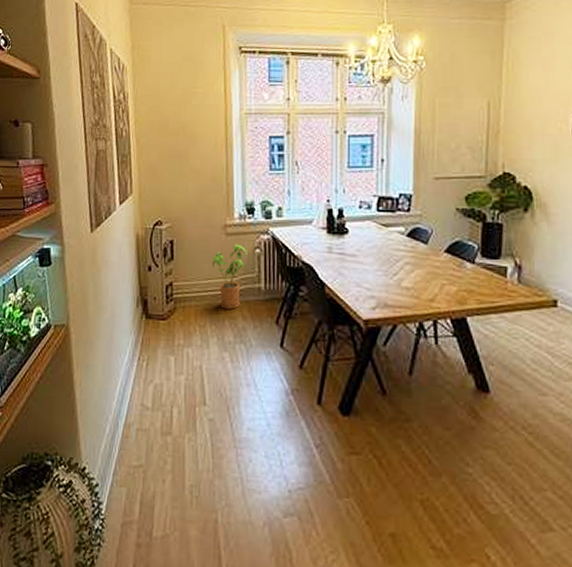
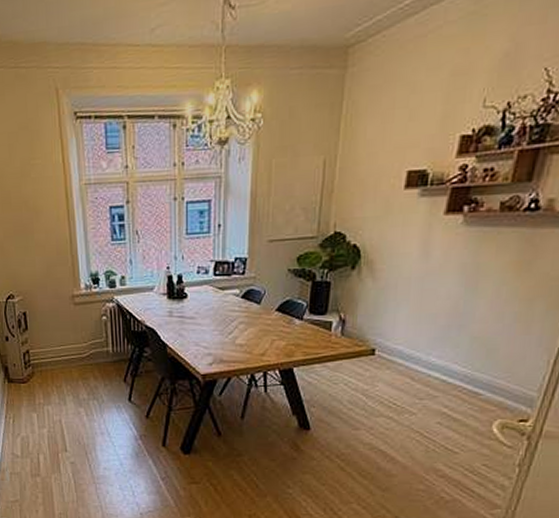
house plant: present [211,244,247,309] -> none [63,312,95,371]

